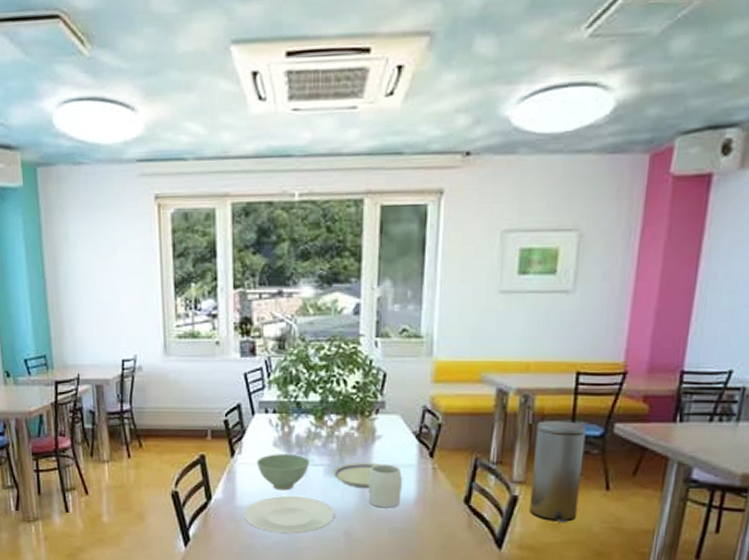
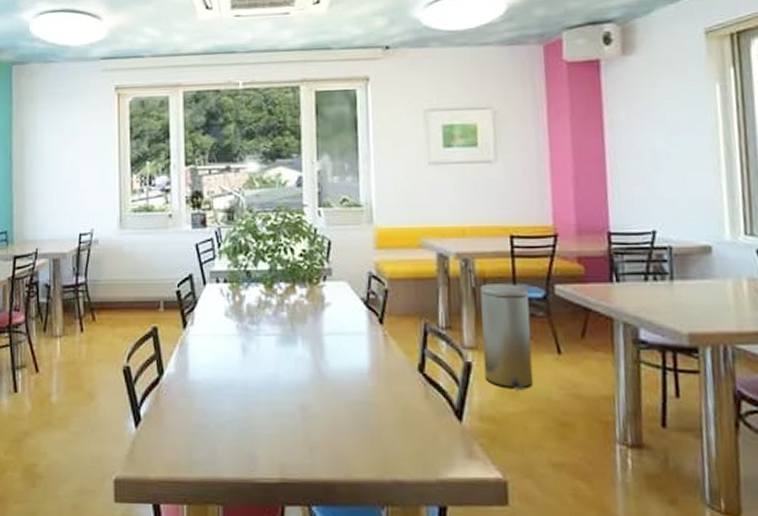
plate: present [244,495,335,534] -> none [196,367,290,410]
bowl: present [256,454,309,491] -> none [208,324,261,363]
plate: present [333,462,381,489] -> none [285,330,332,359]
mug: present [368,464,402,508] -> none [320,332,355,379]

